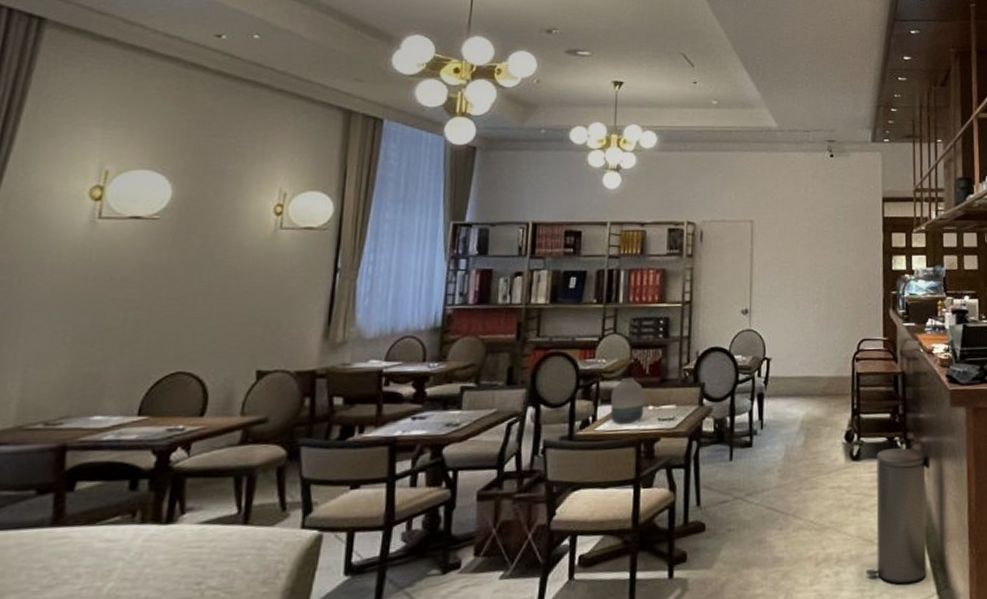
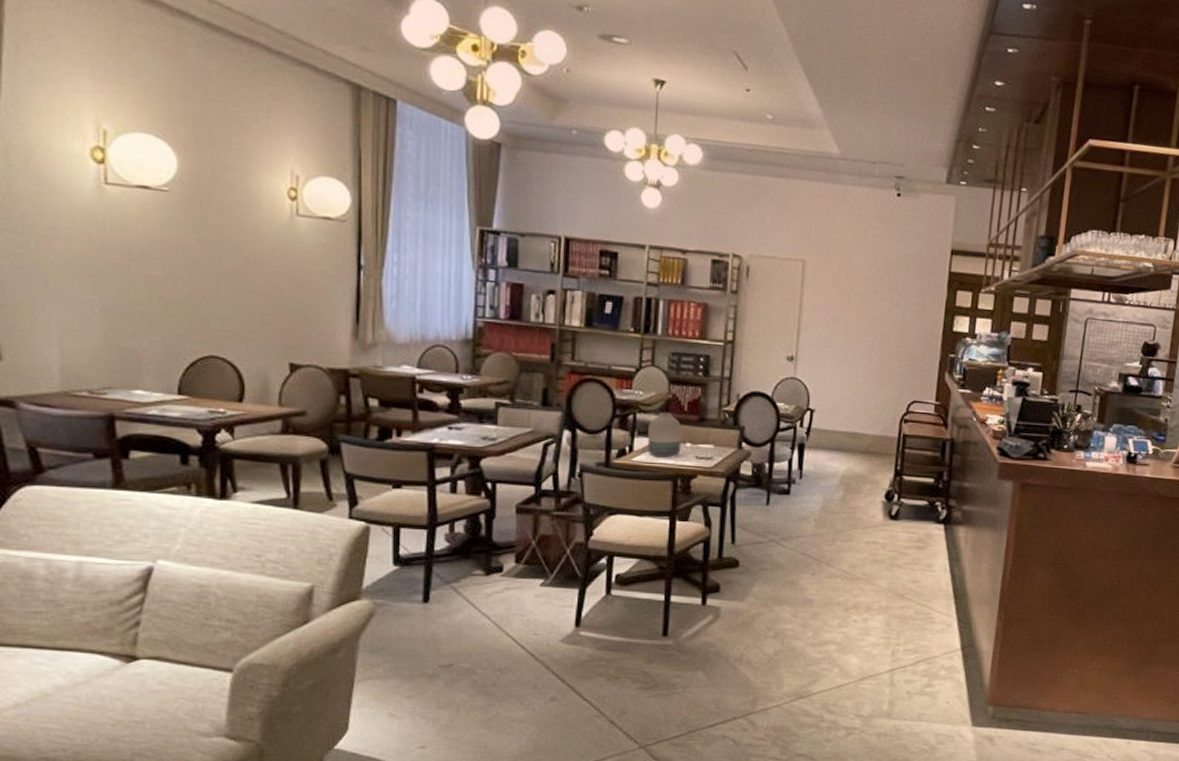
pedal bin: present [865,448,931,586] -> none [893,513,970,639]

